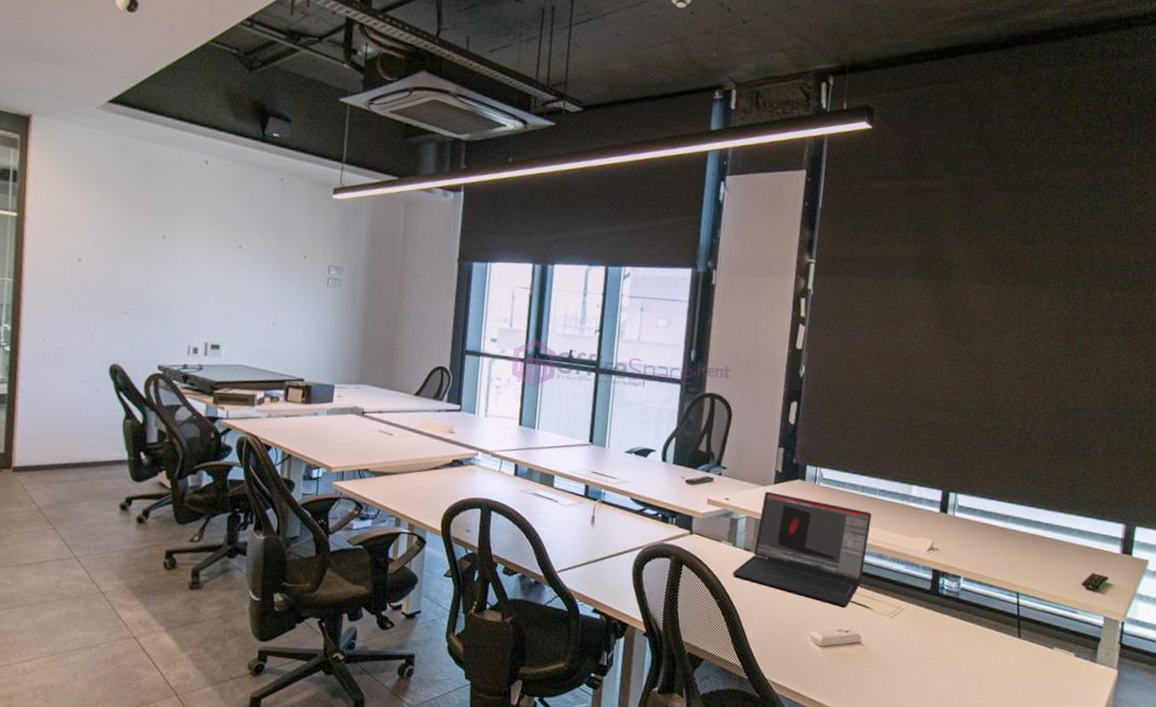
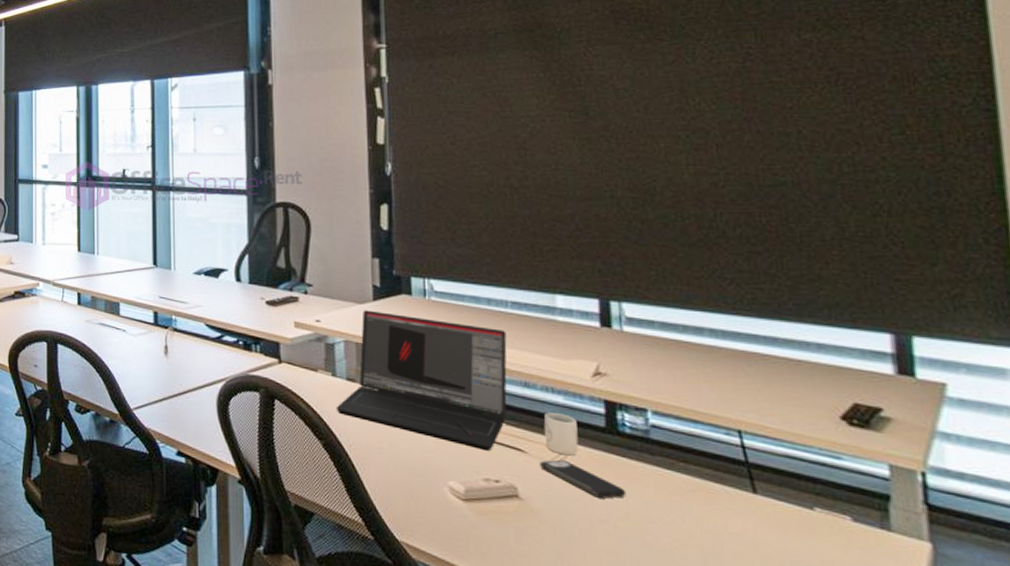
phone: none [879,614,936,644] -> present [539,459,627,499]
mug: none [886,578,911,612] -> present [543,412,579,456]

